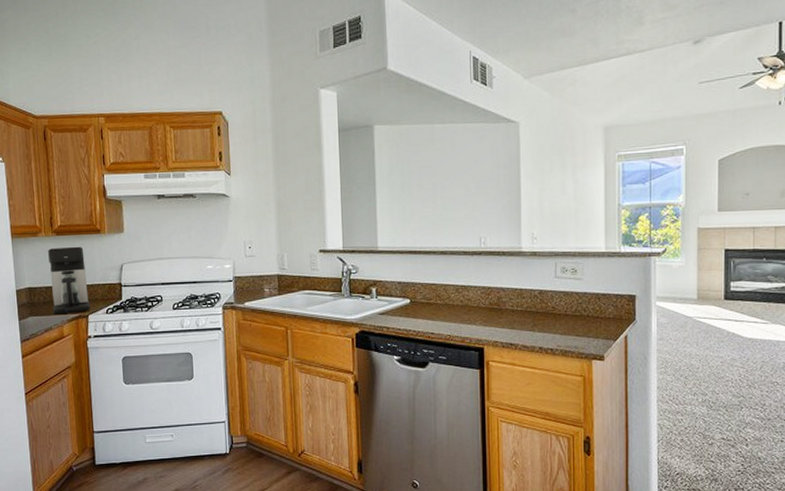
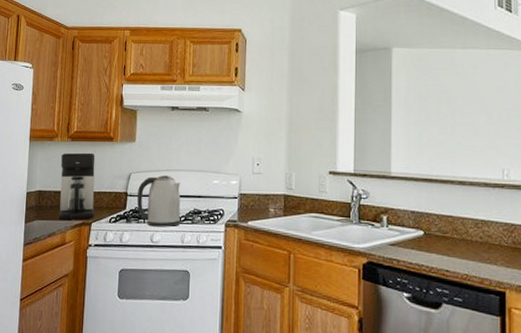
kettle: none [132,264,178,314] -> present [137,176,181,228]

